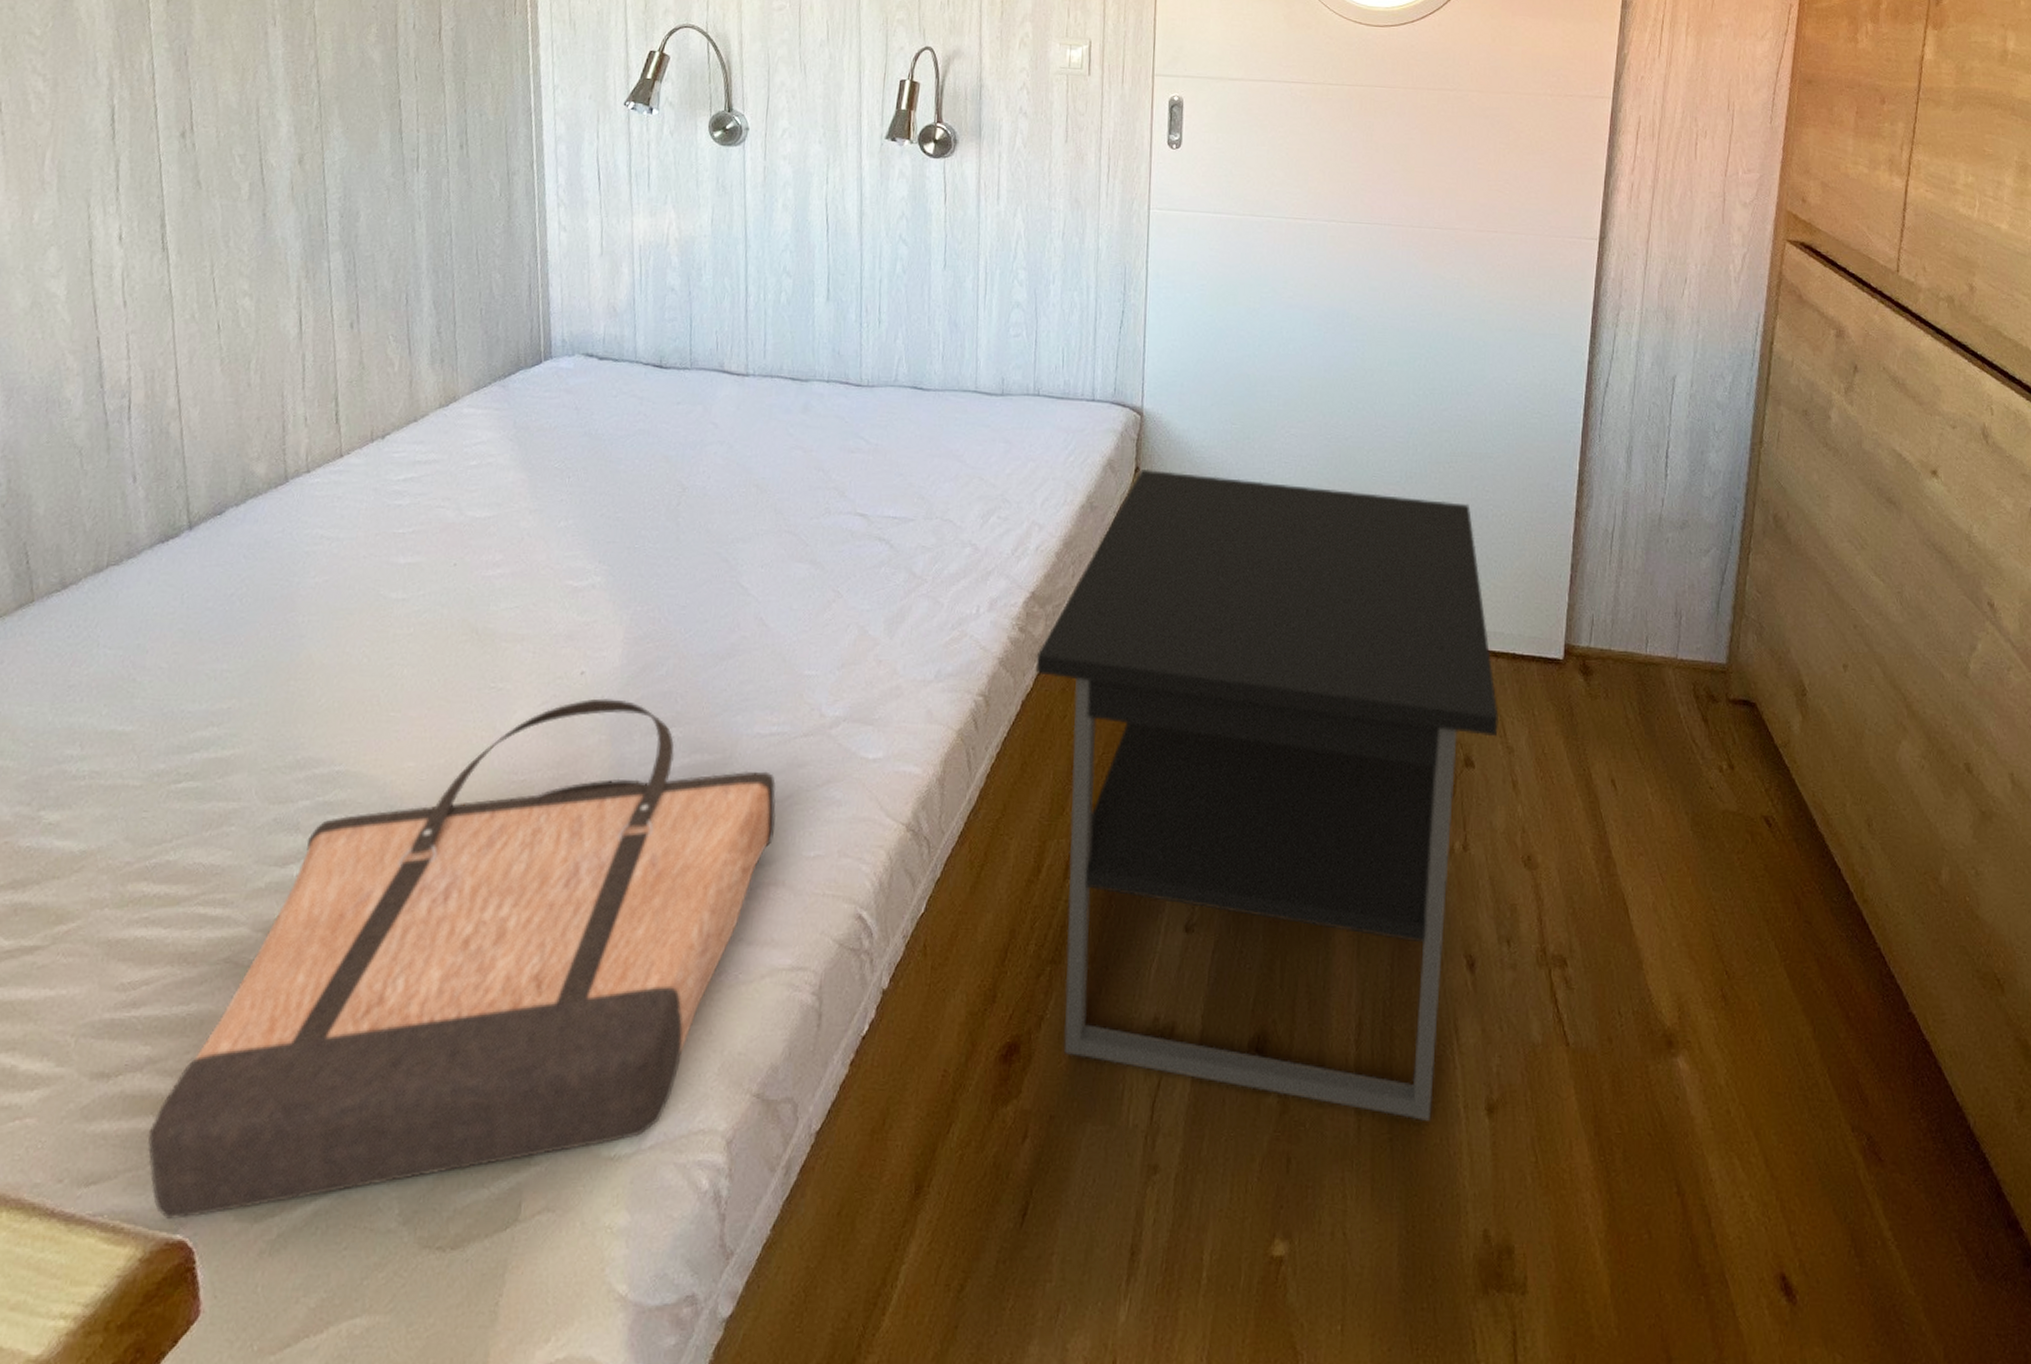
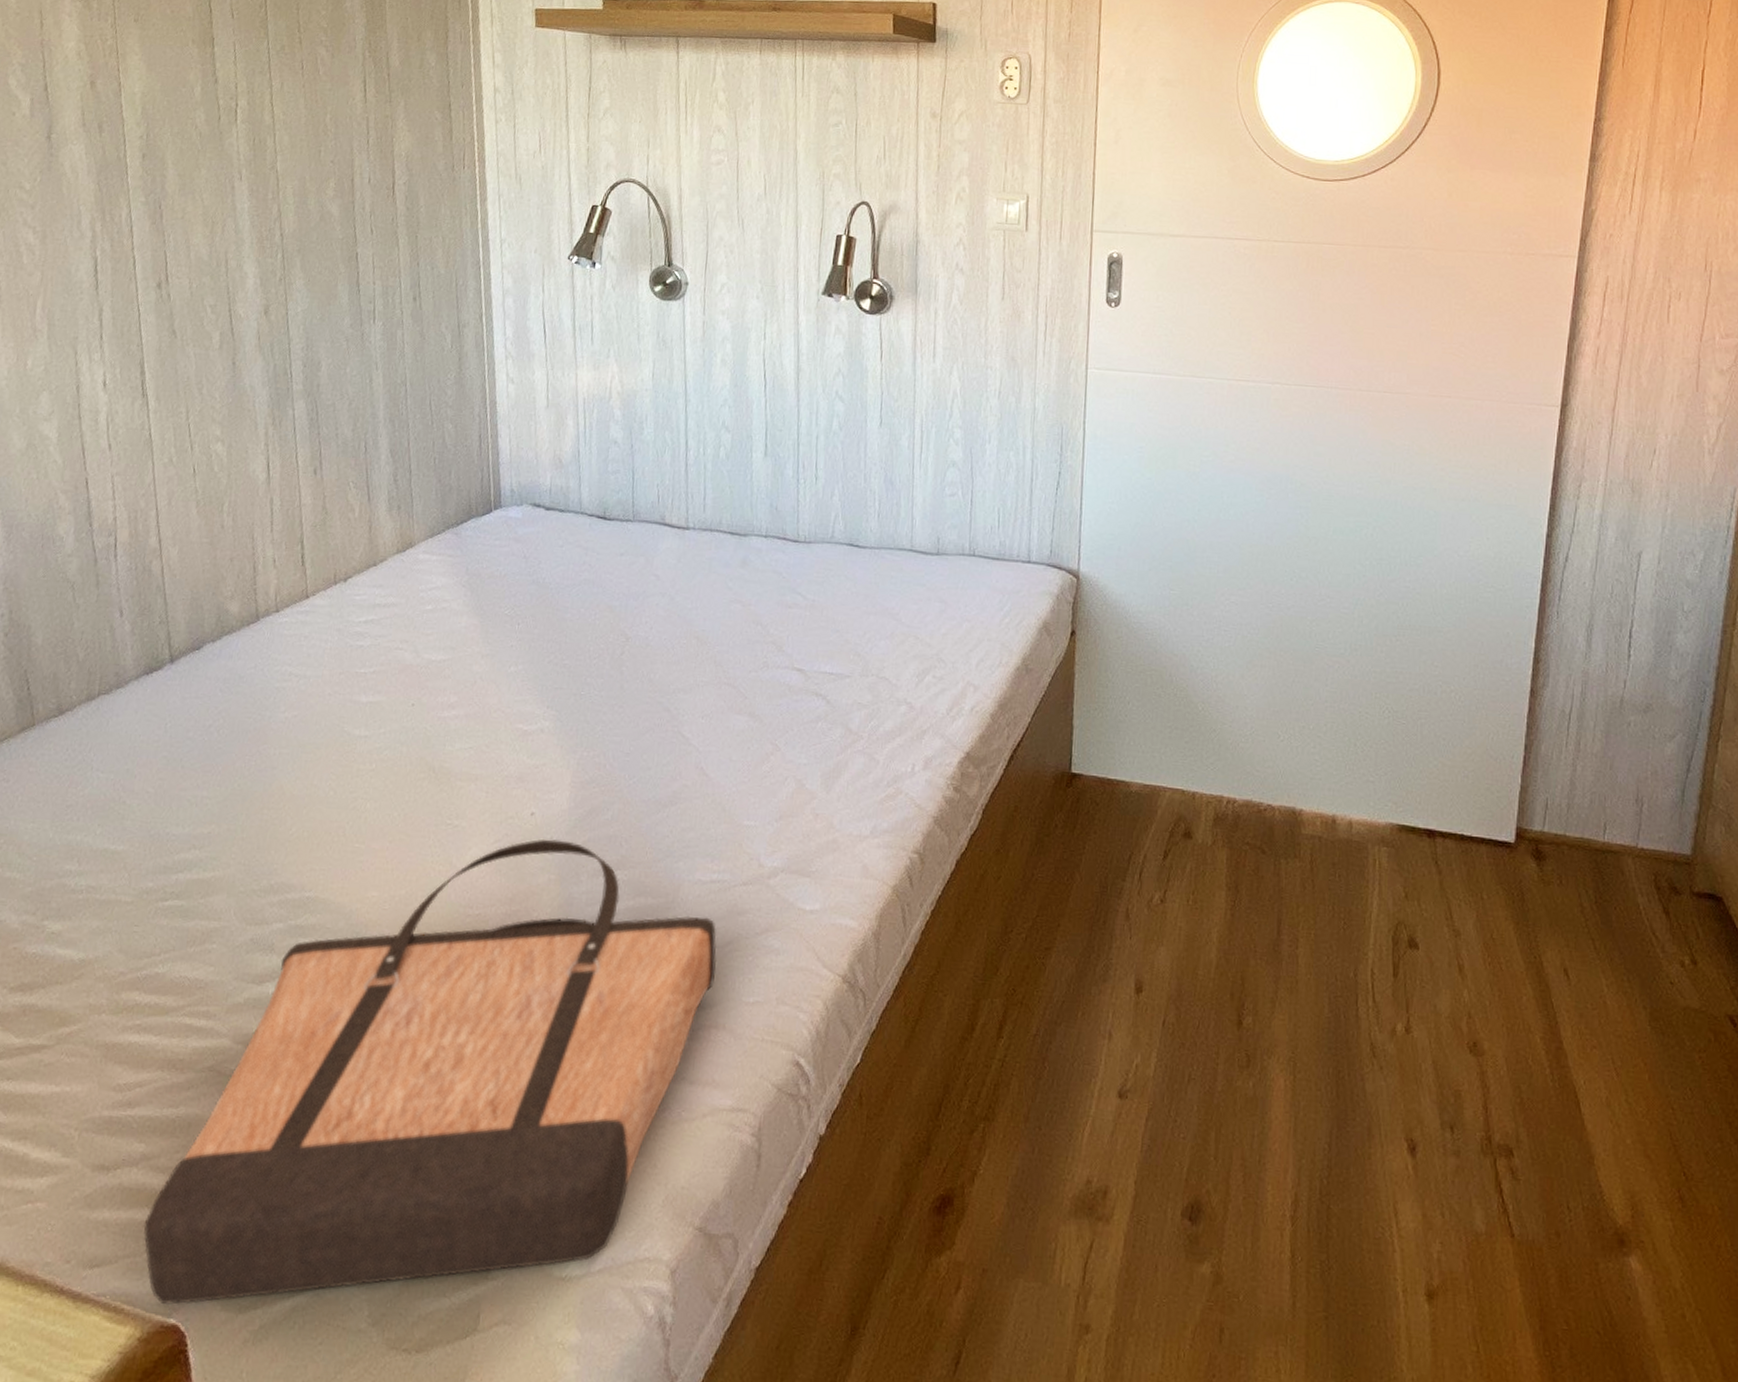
nightstand: present [1036,468,1500,1121] -> none [970,632,1446,1302]

